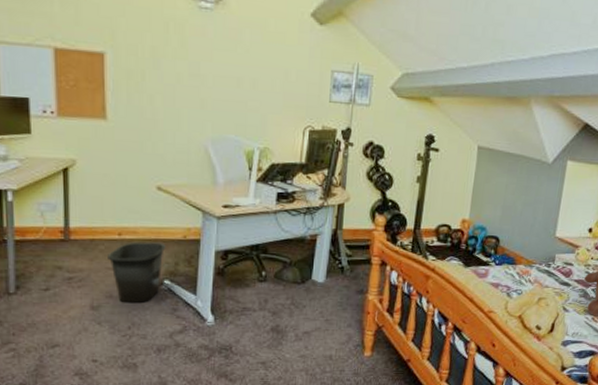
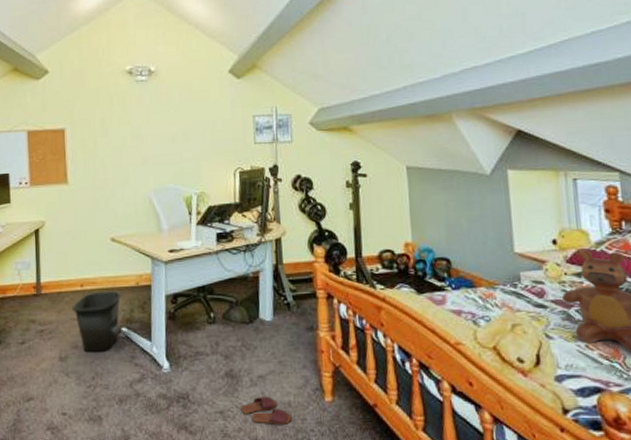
slippers: none [283,349,331,375] -> present [241,396,291,424]

